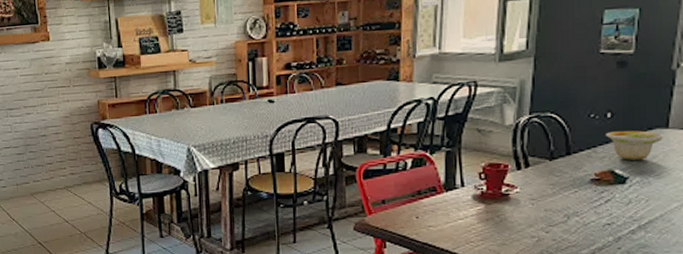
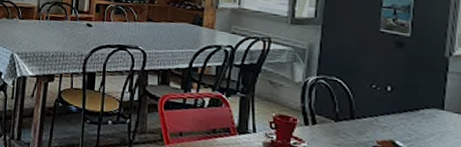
bowl: present [606,130,664,160] -> none [387,104,441,136]

